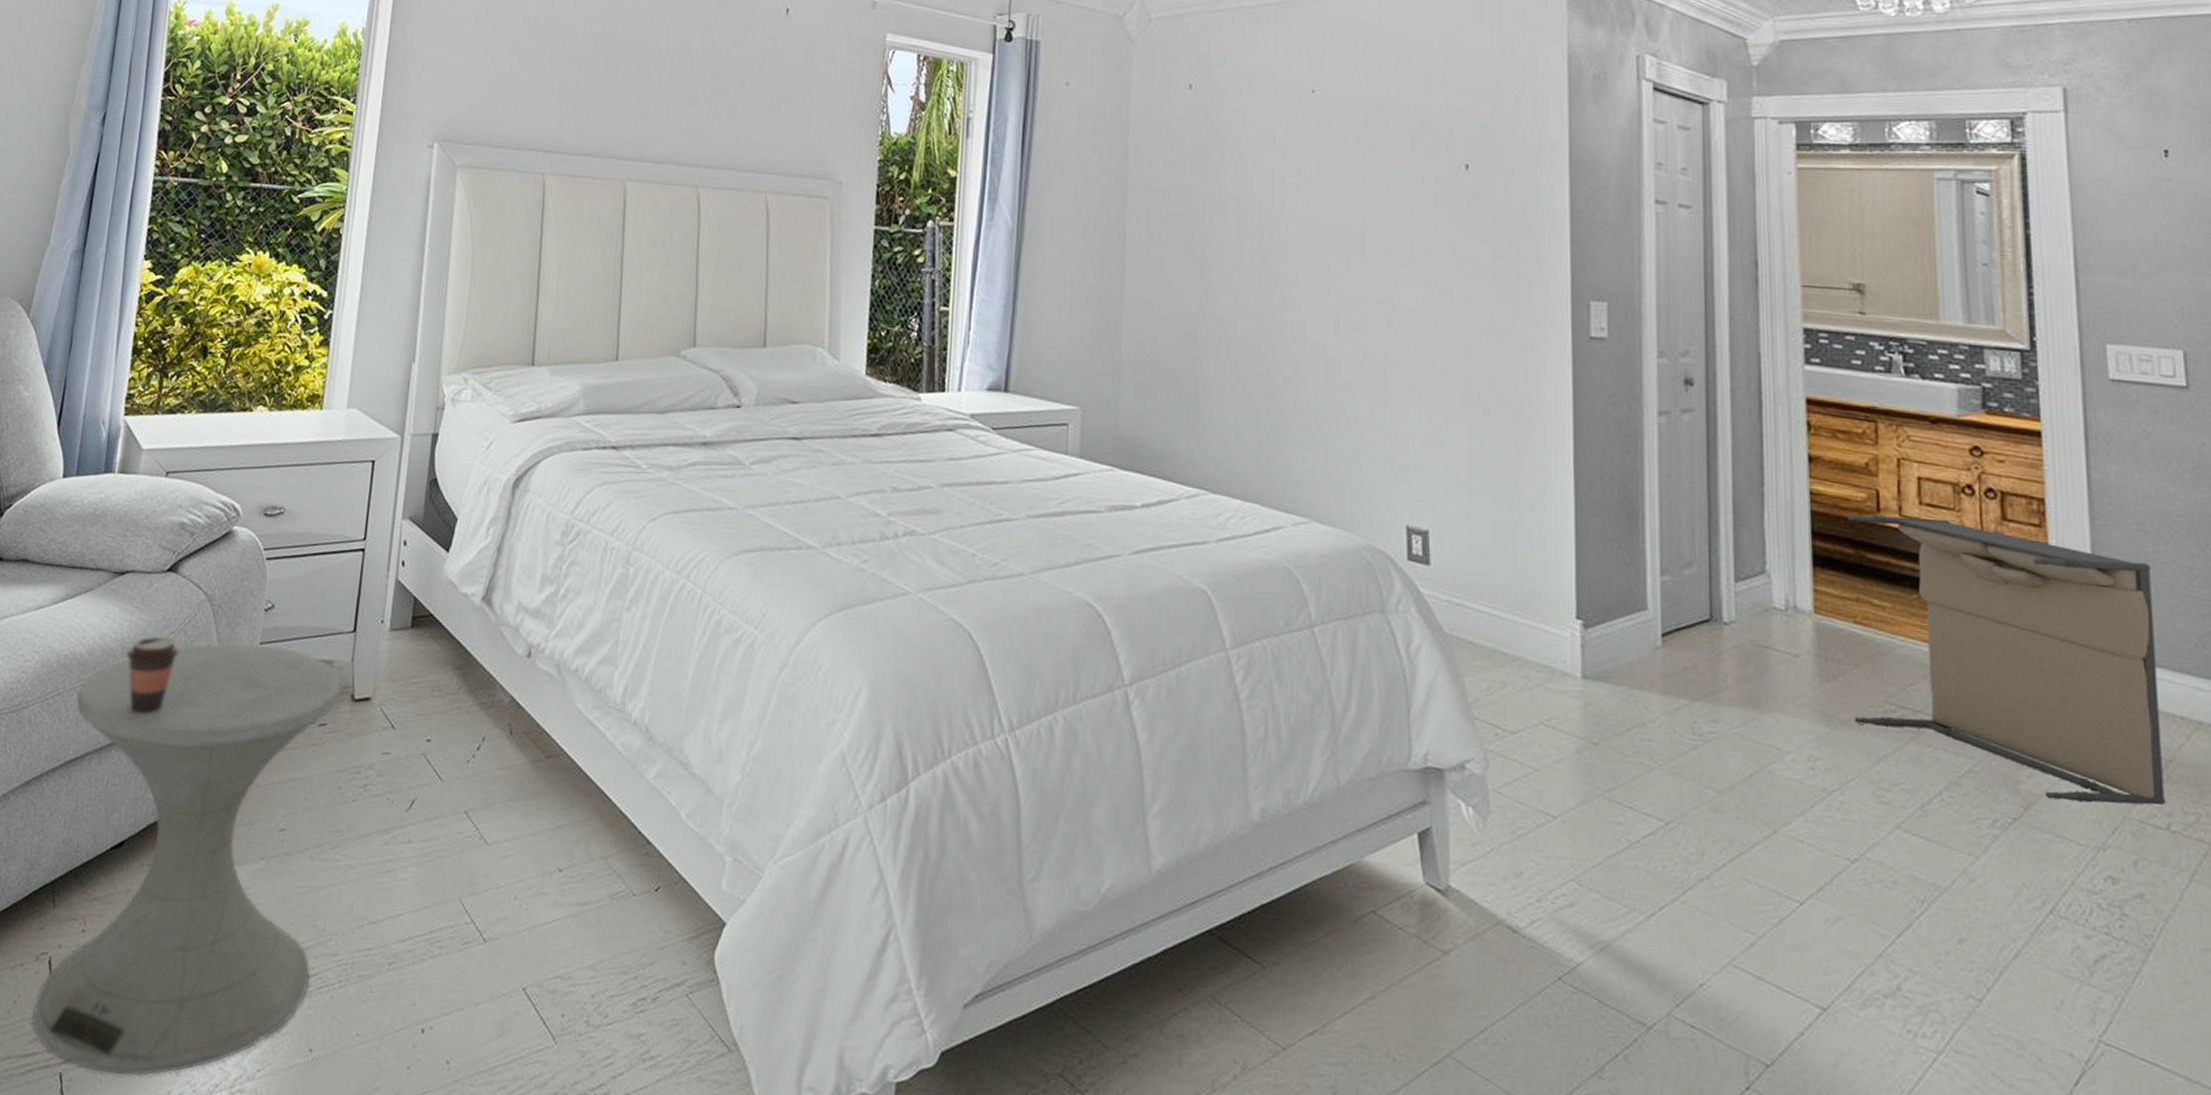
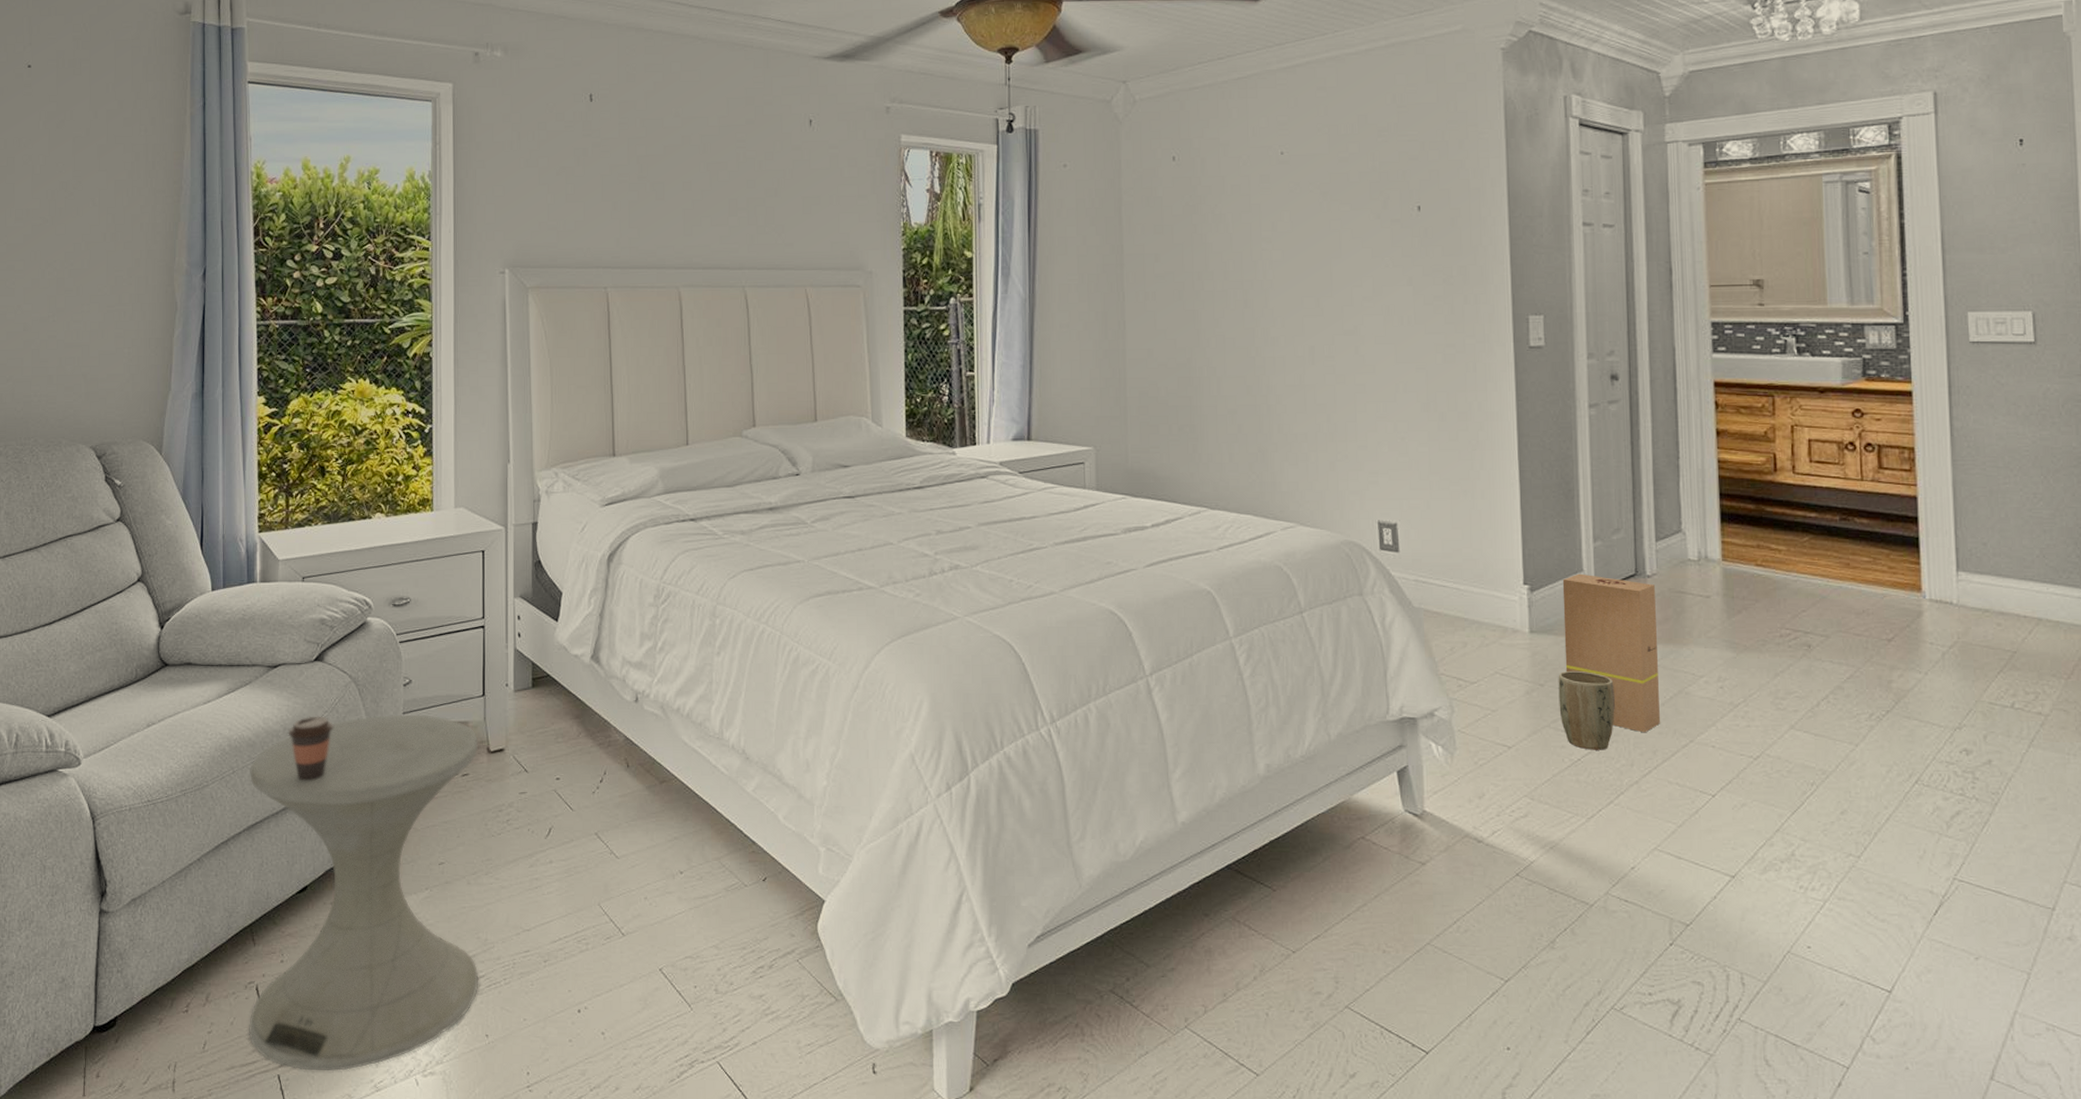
plant pot: none [1615,729,1683,833] -> present [1558,670,1615,750]
cardboard box: none [1622,611,1737,816] -> present [1562,573,1660,733]
laundry hamper: present [1847,514,2167,806] -> none [1749,473,2011,693]

